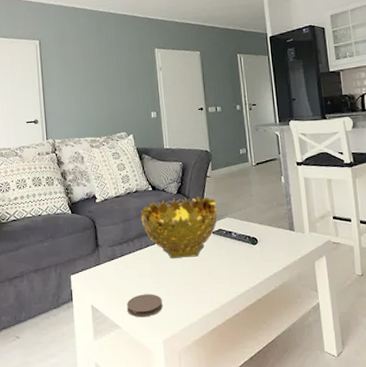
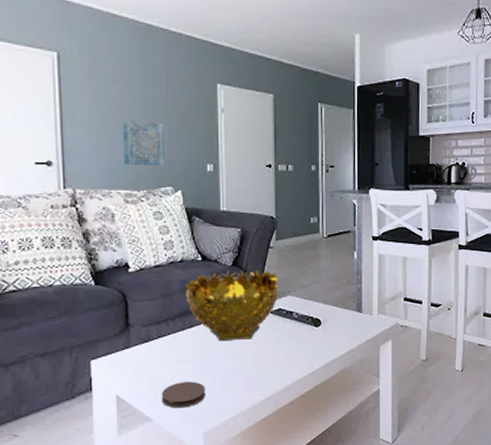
wall art: none [86,83,120,118] -> present [122,120,166,166]

